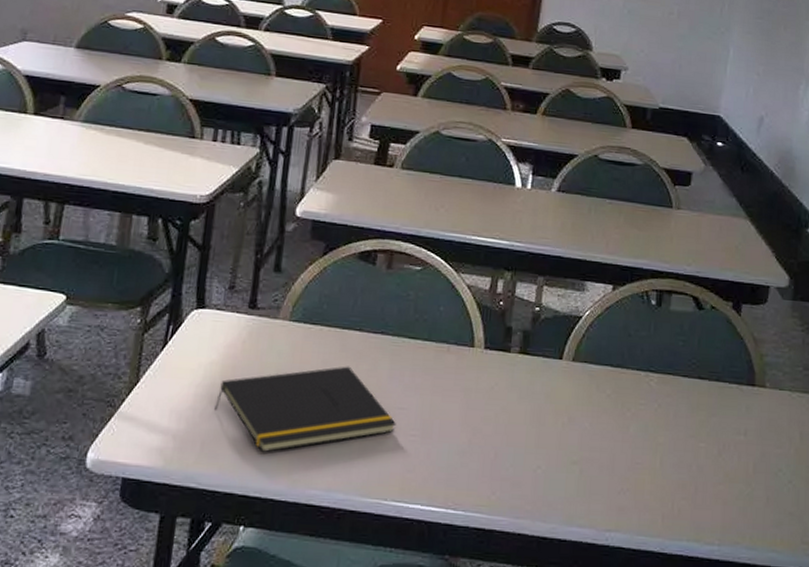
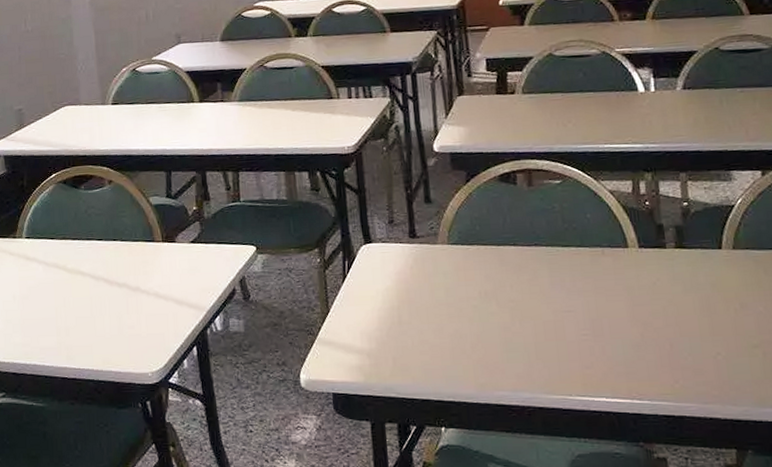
notepad: present [215,366,396,453] -> none [398,278,567,363]

